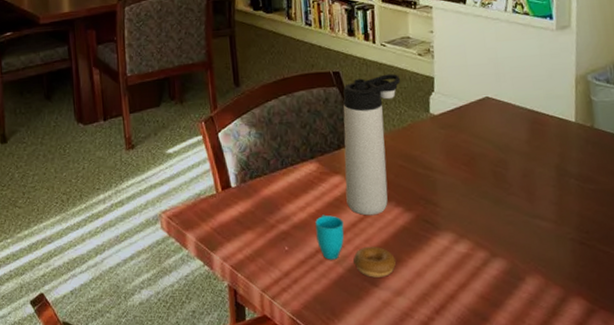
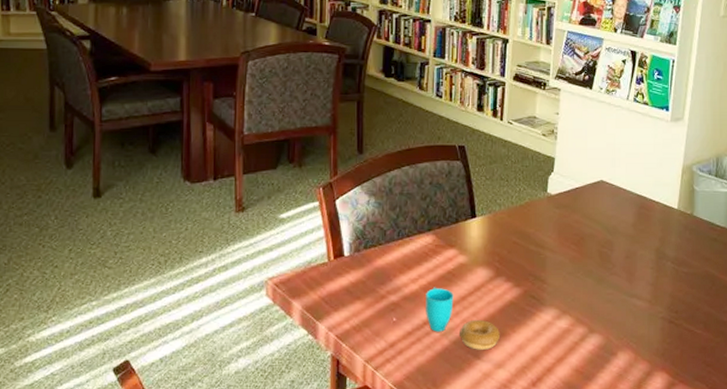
thermos bottle: present [343,74,400,216] -> none [459,152,522,290]

